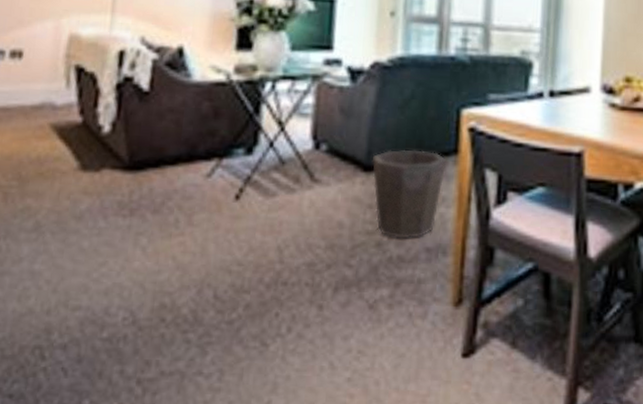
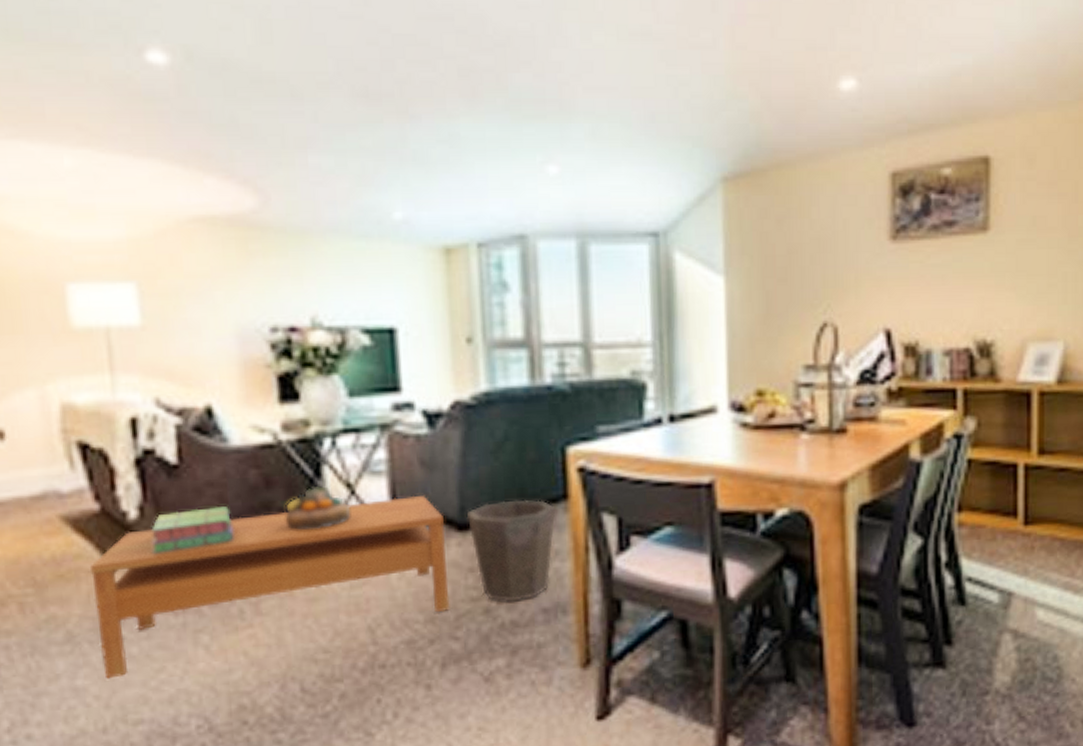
coffee table: none [57,137,354,267] -> present [90,496,450,679]
stack of books: none [115,129,183,164] -> present [151,506,235,554]
decorative bowl: none [225,120,279,157] -> present [285,485,351,530]

